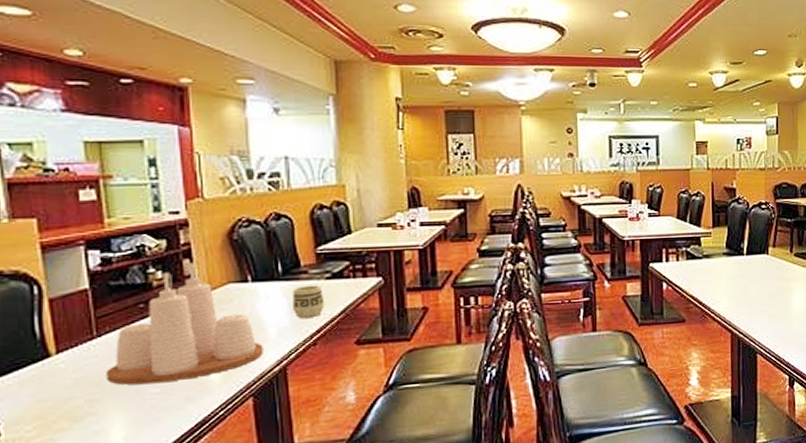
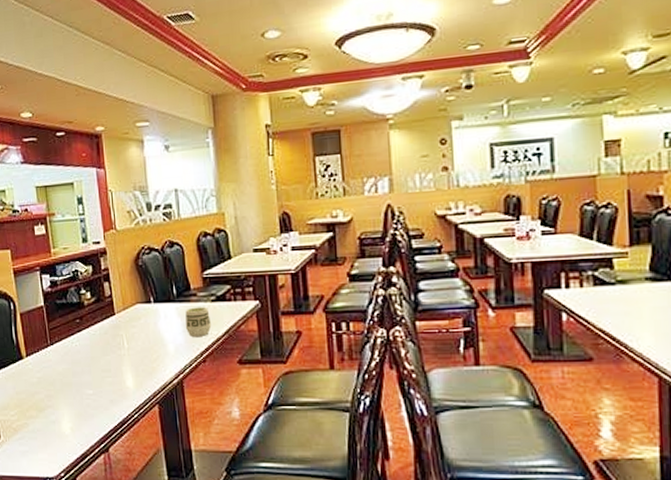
condiment set: present [106,263,263,385] -> none [57,285,165,386]

